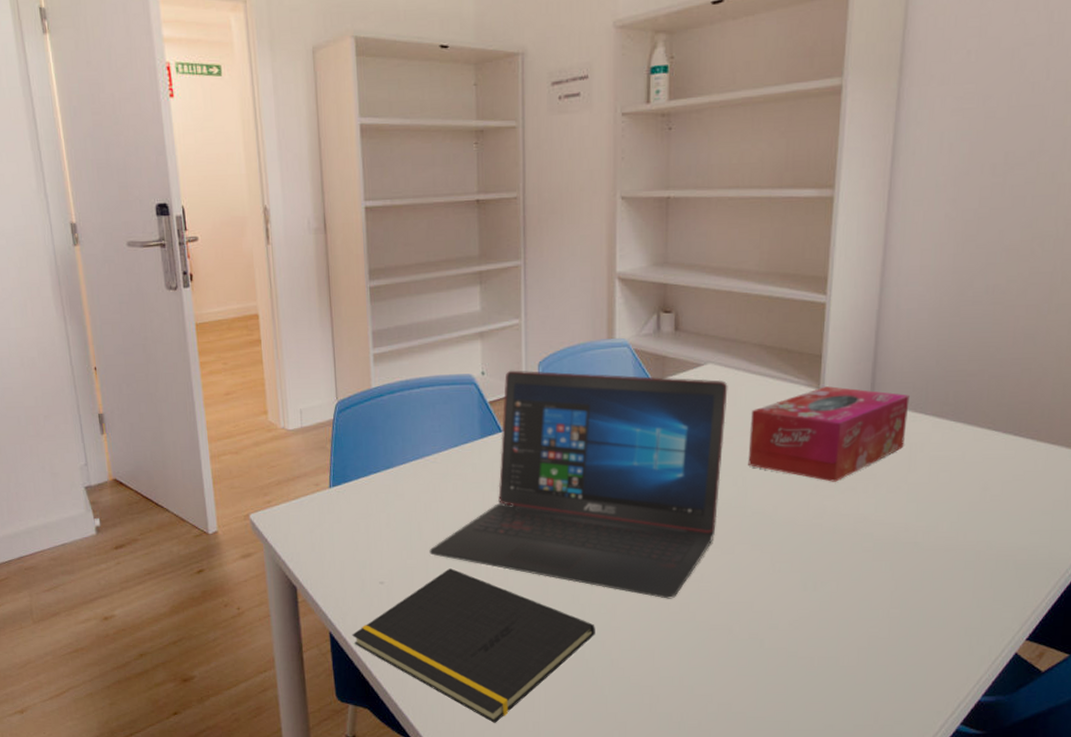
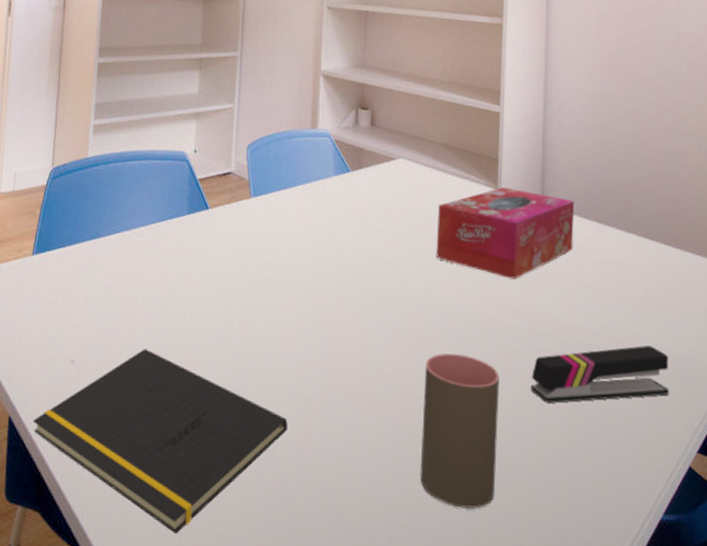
laptop: present [429,370,728,599] -> none [125,150,418,394]
cup: none [729,558,814,697] -> present [420,354,499,510]
stapler: none [848,541,1004,600] -> present [531,345,670,403]

